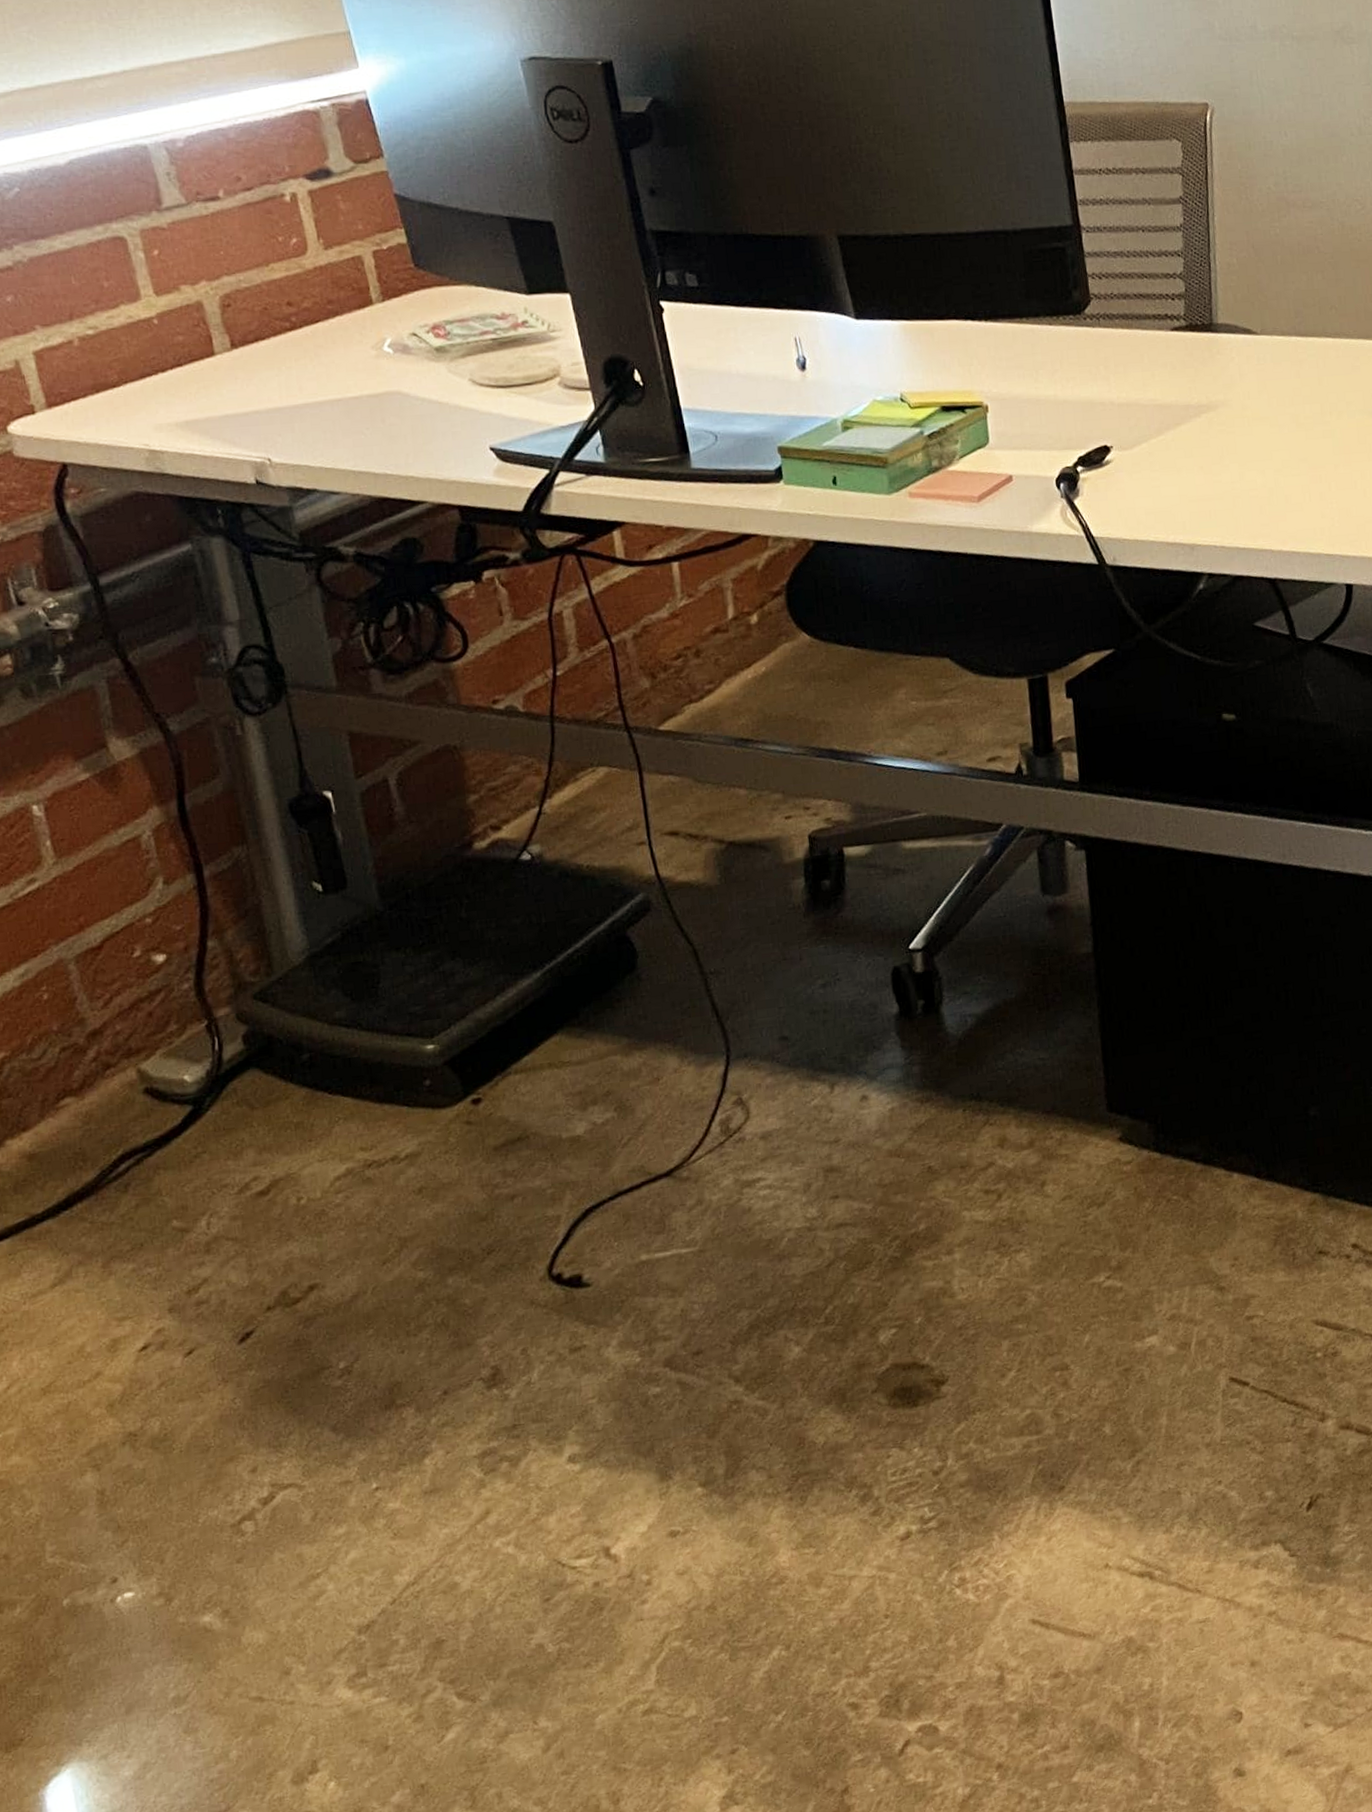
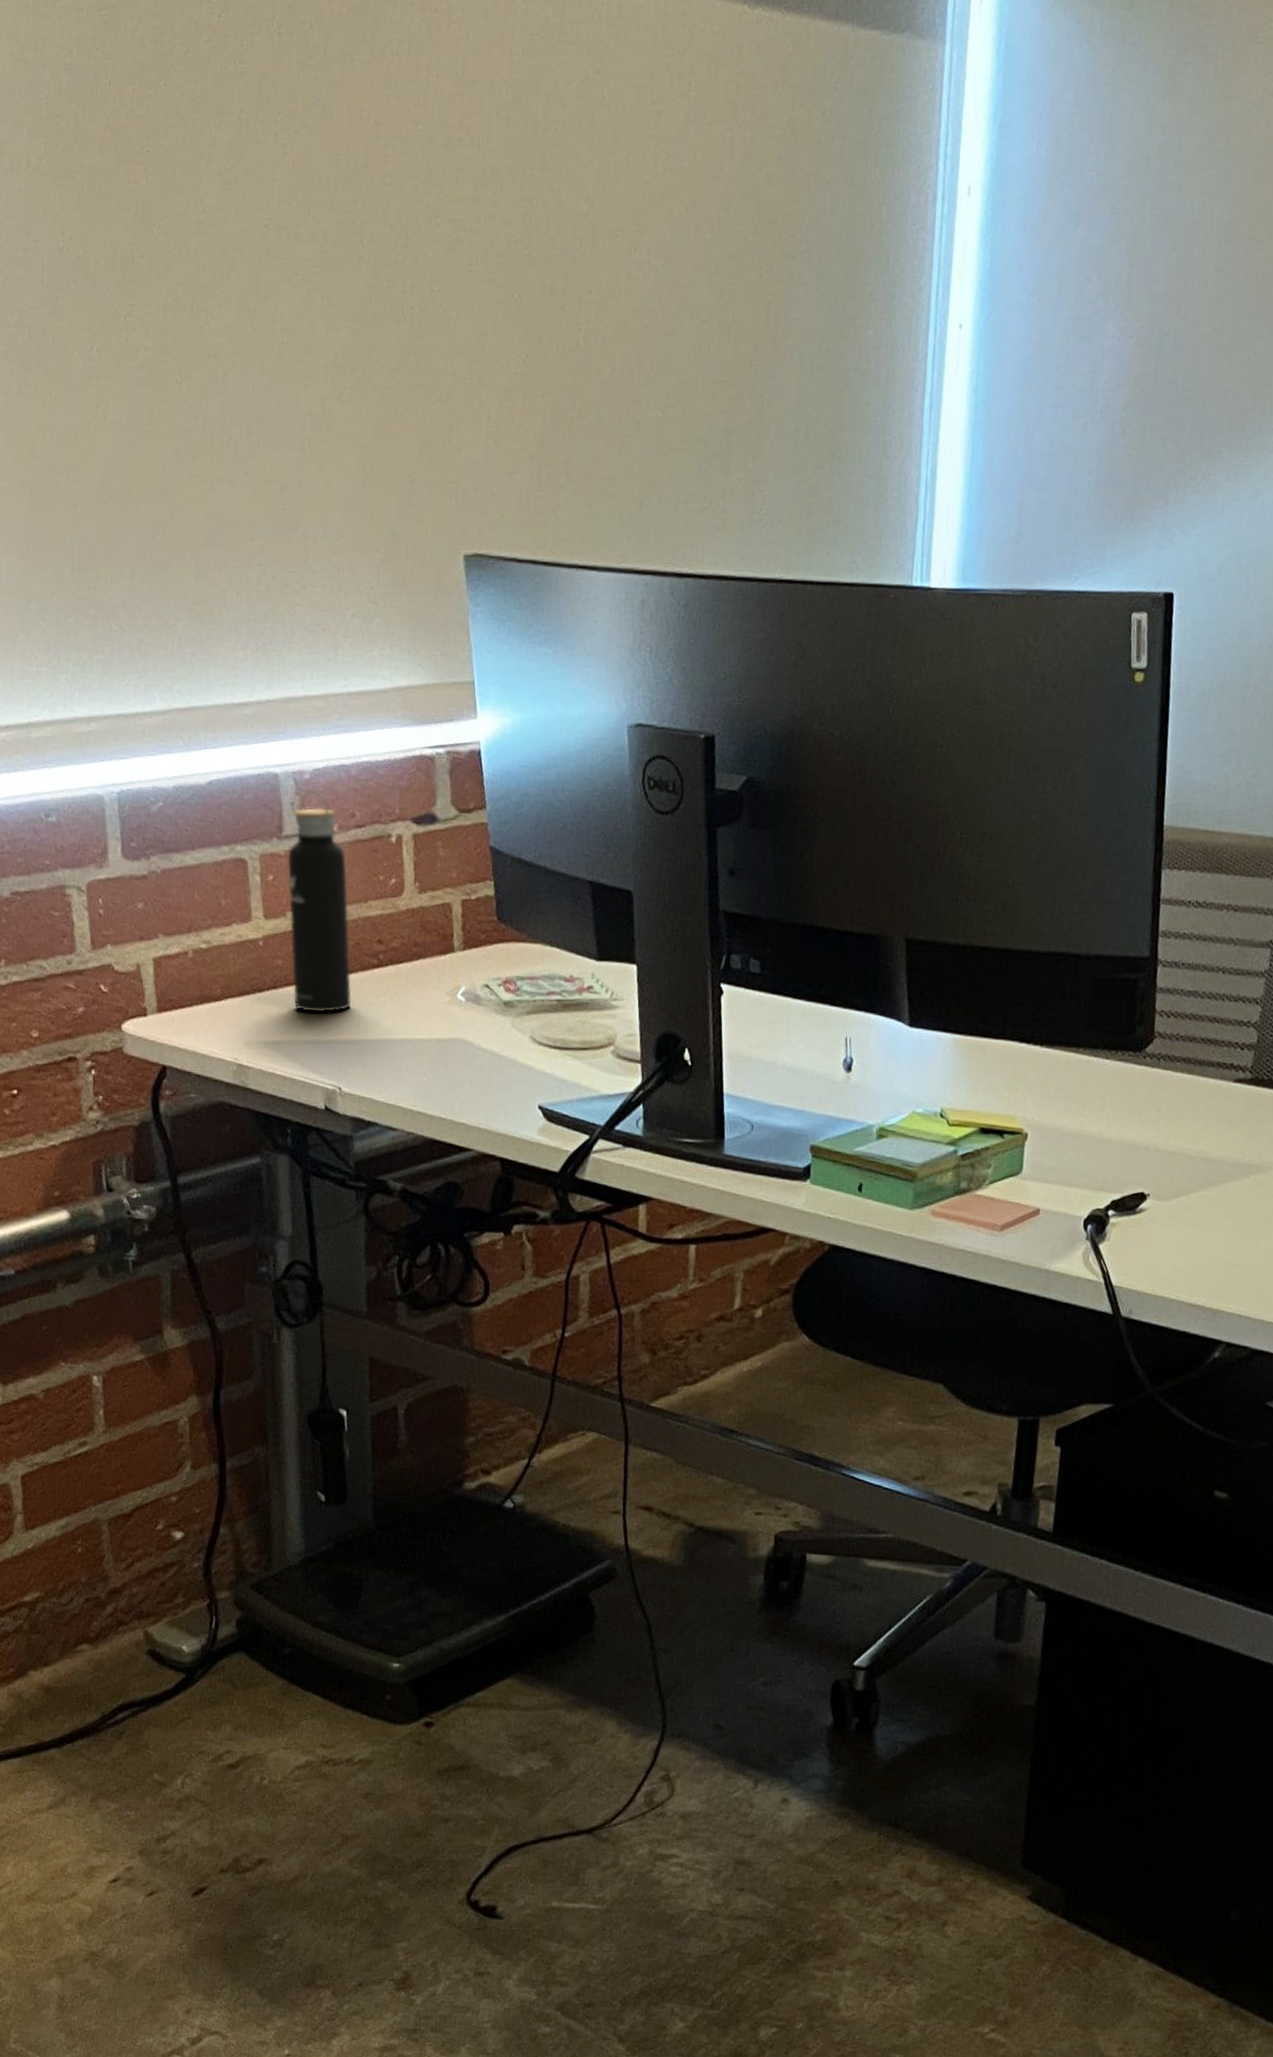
water bottle: none [171,157,268,385] -> present [287,789,352,1013]

